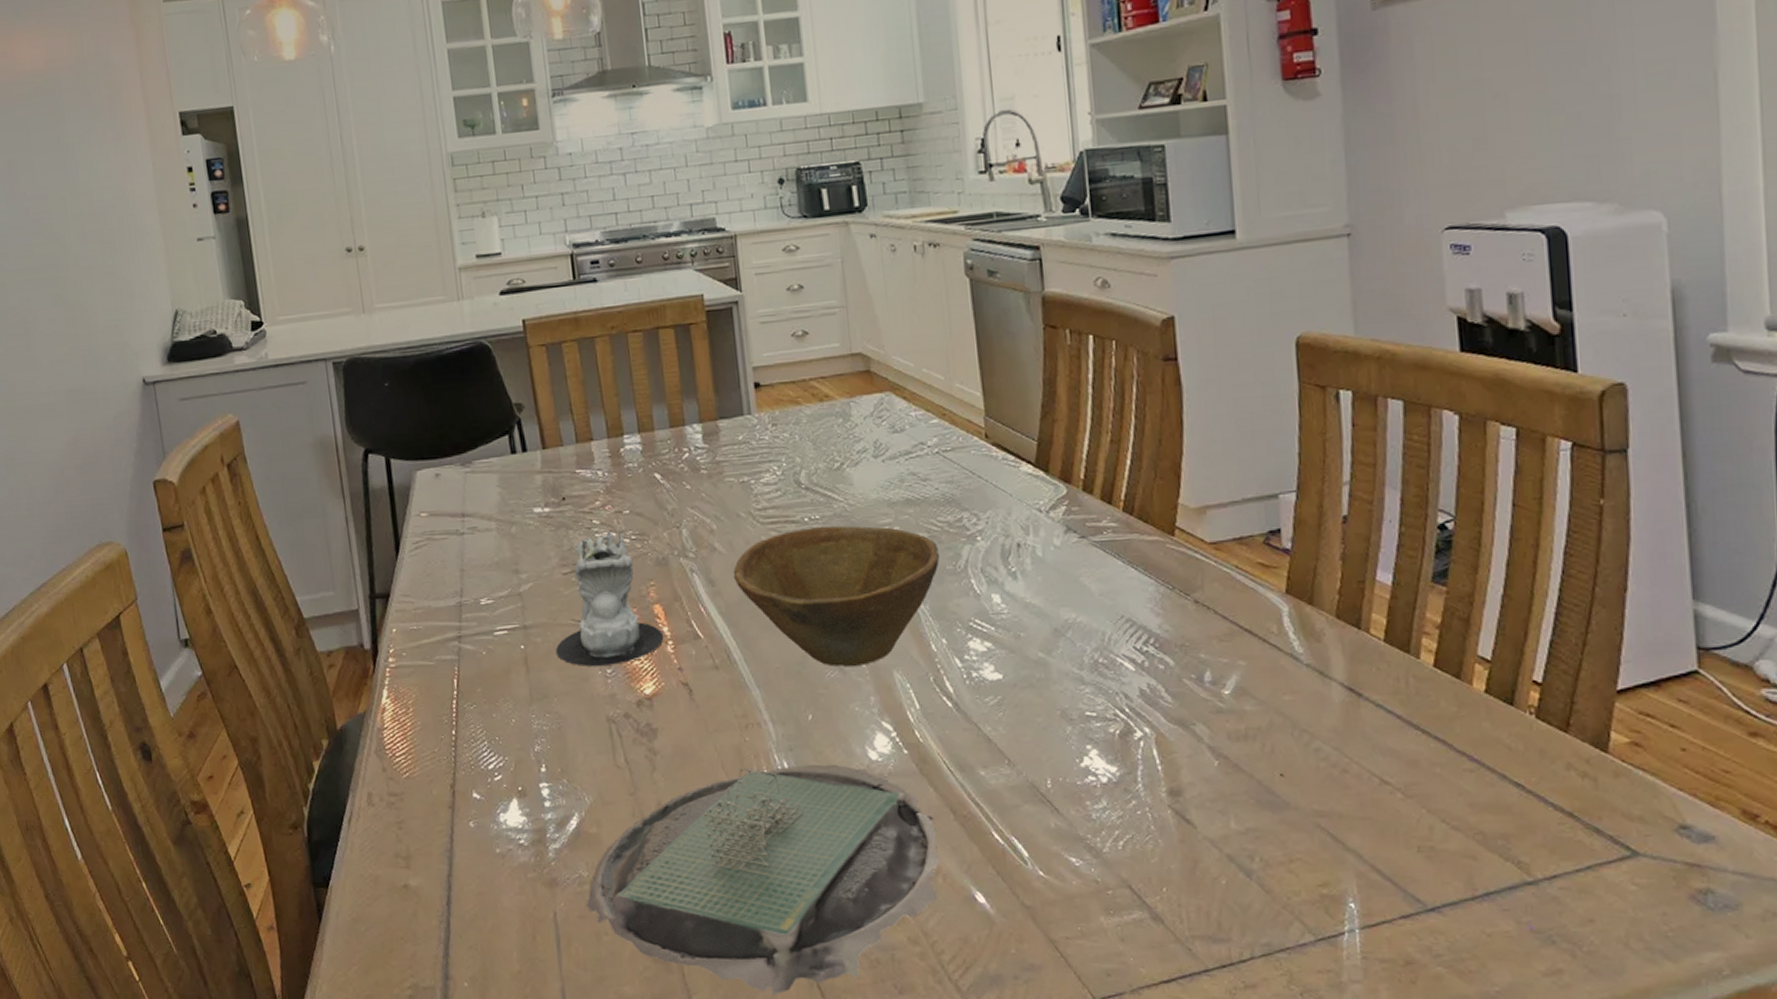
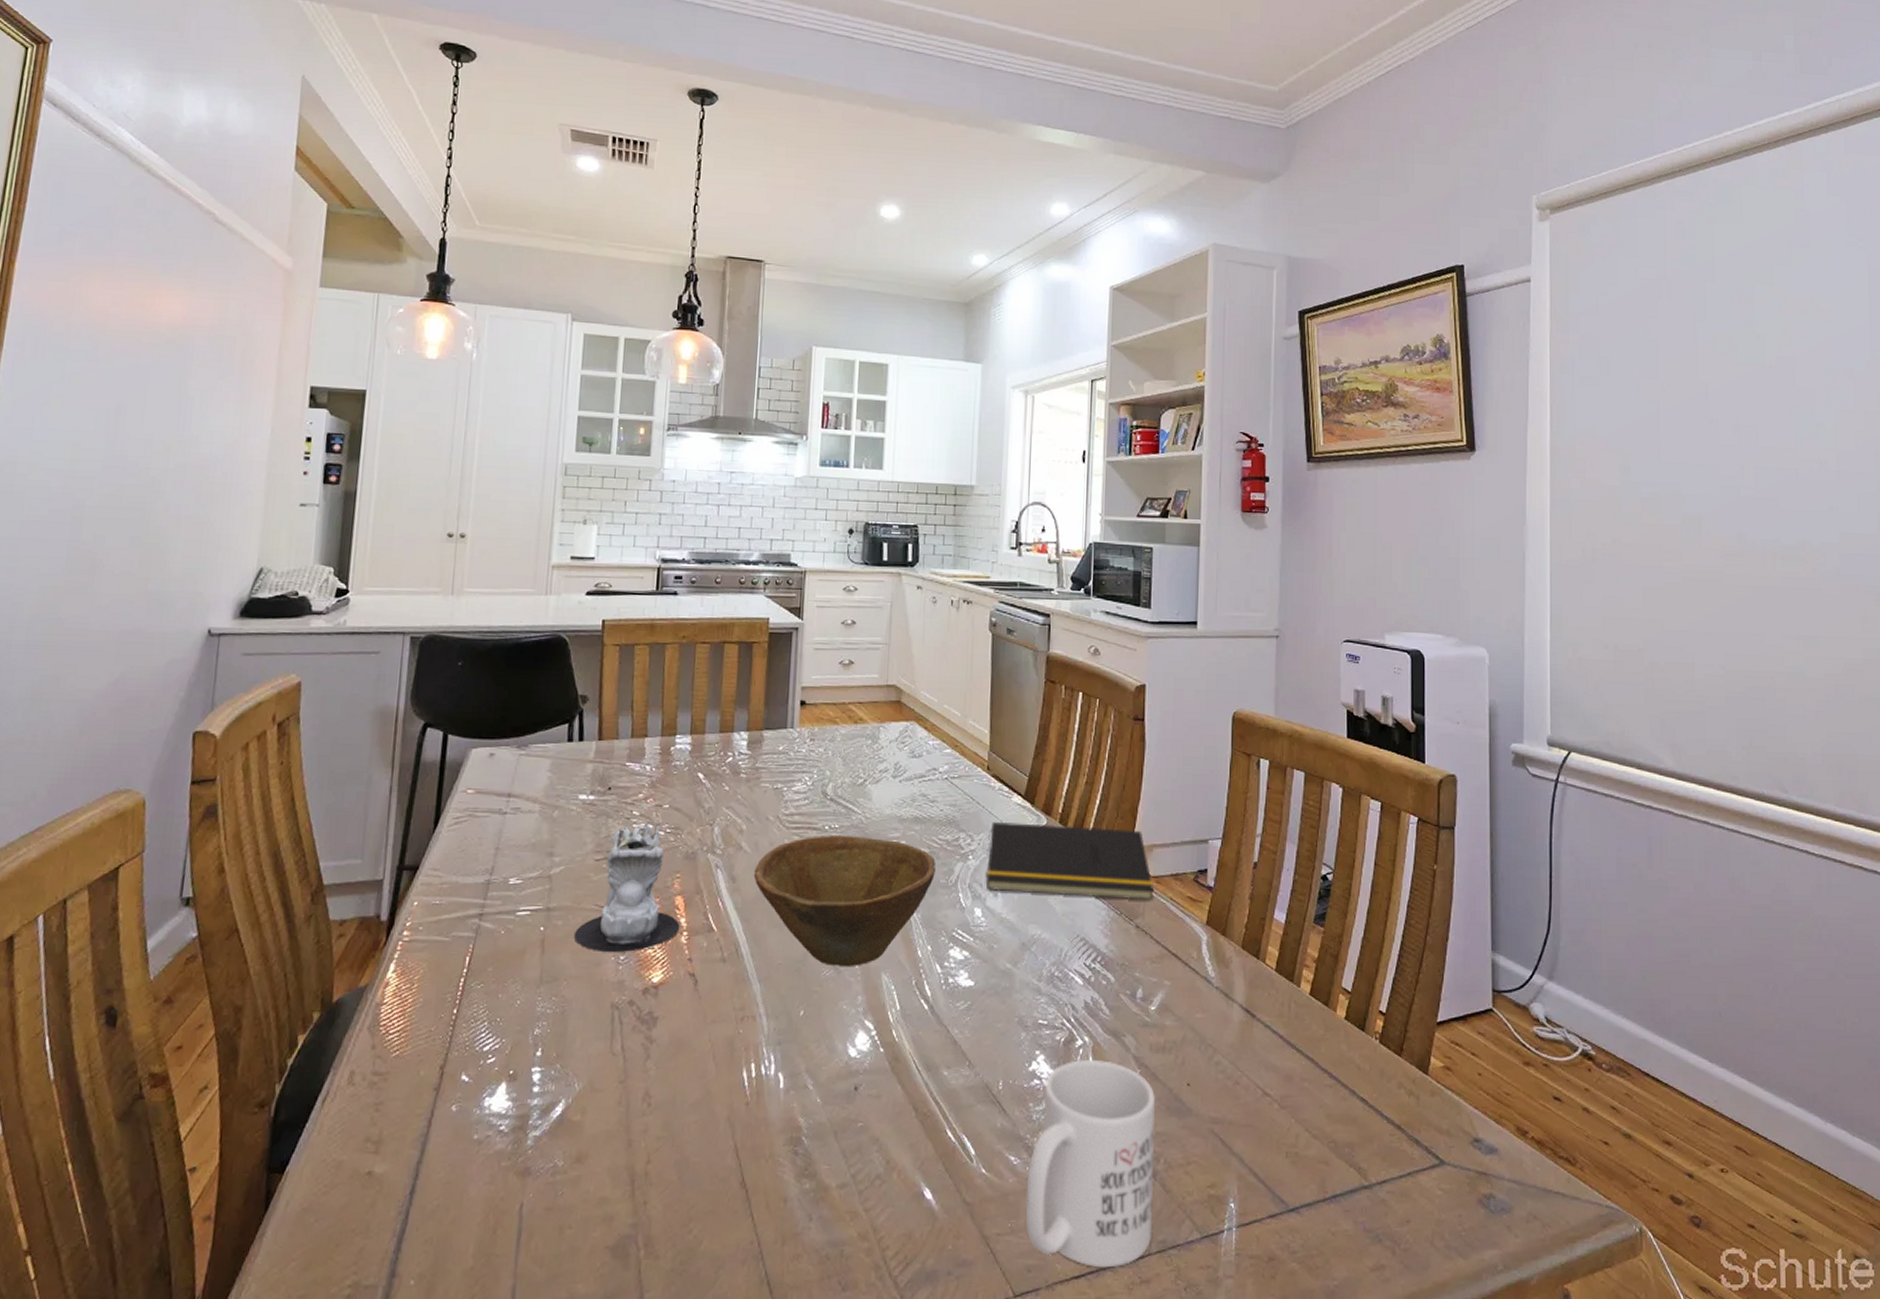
plate: present [587,764,940,995] -> none [556,1059,898,1293]
notepad: none [997,490,1213,574] -> present [986,822,1153,901]
mug: none [1093,752,1254,973] -> present [1025,1060,1155,1268]

